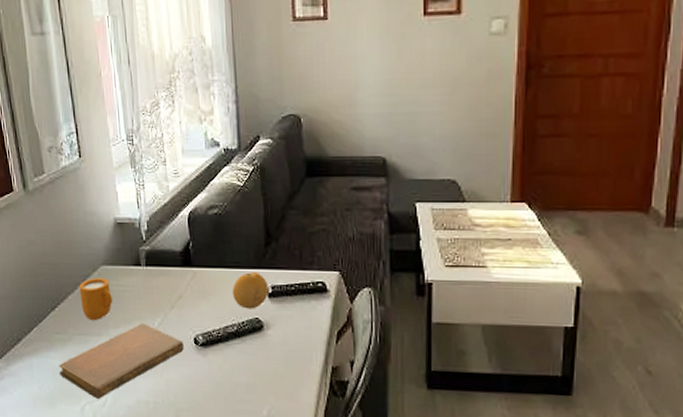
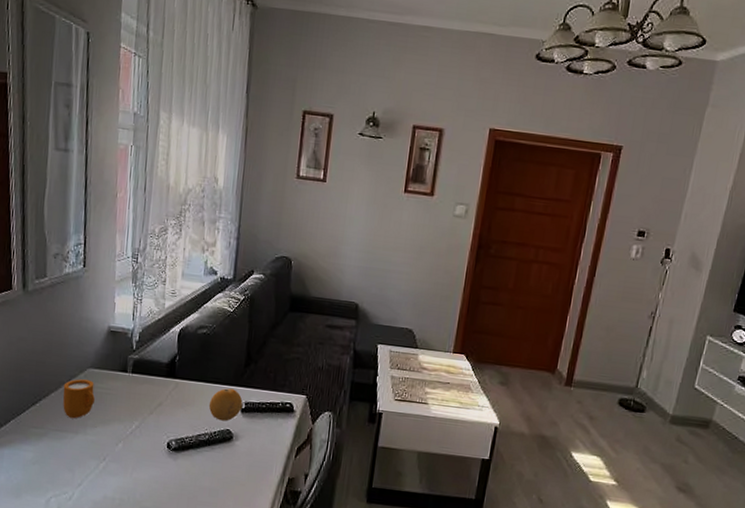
notebook: present [59,323,184,399] -> none [30,424,157,493]

